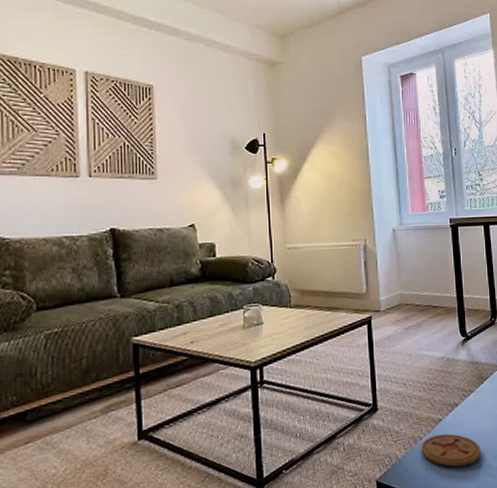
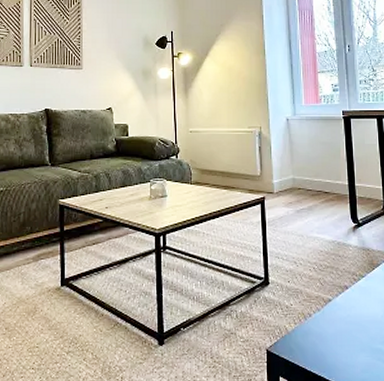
coaster: present [421,433,481,467] -> none [310,314,371,347]

